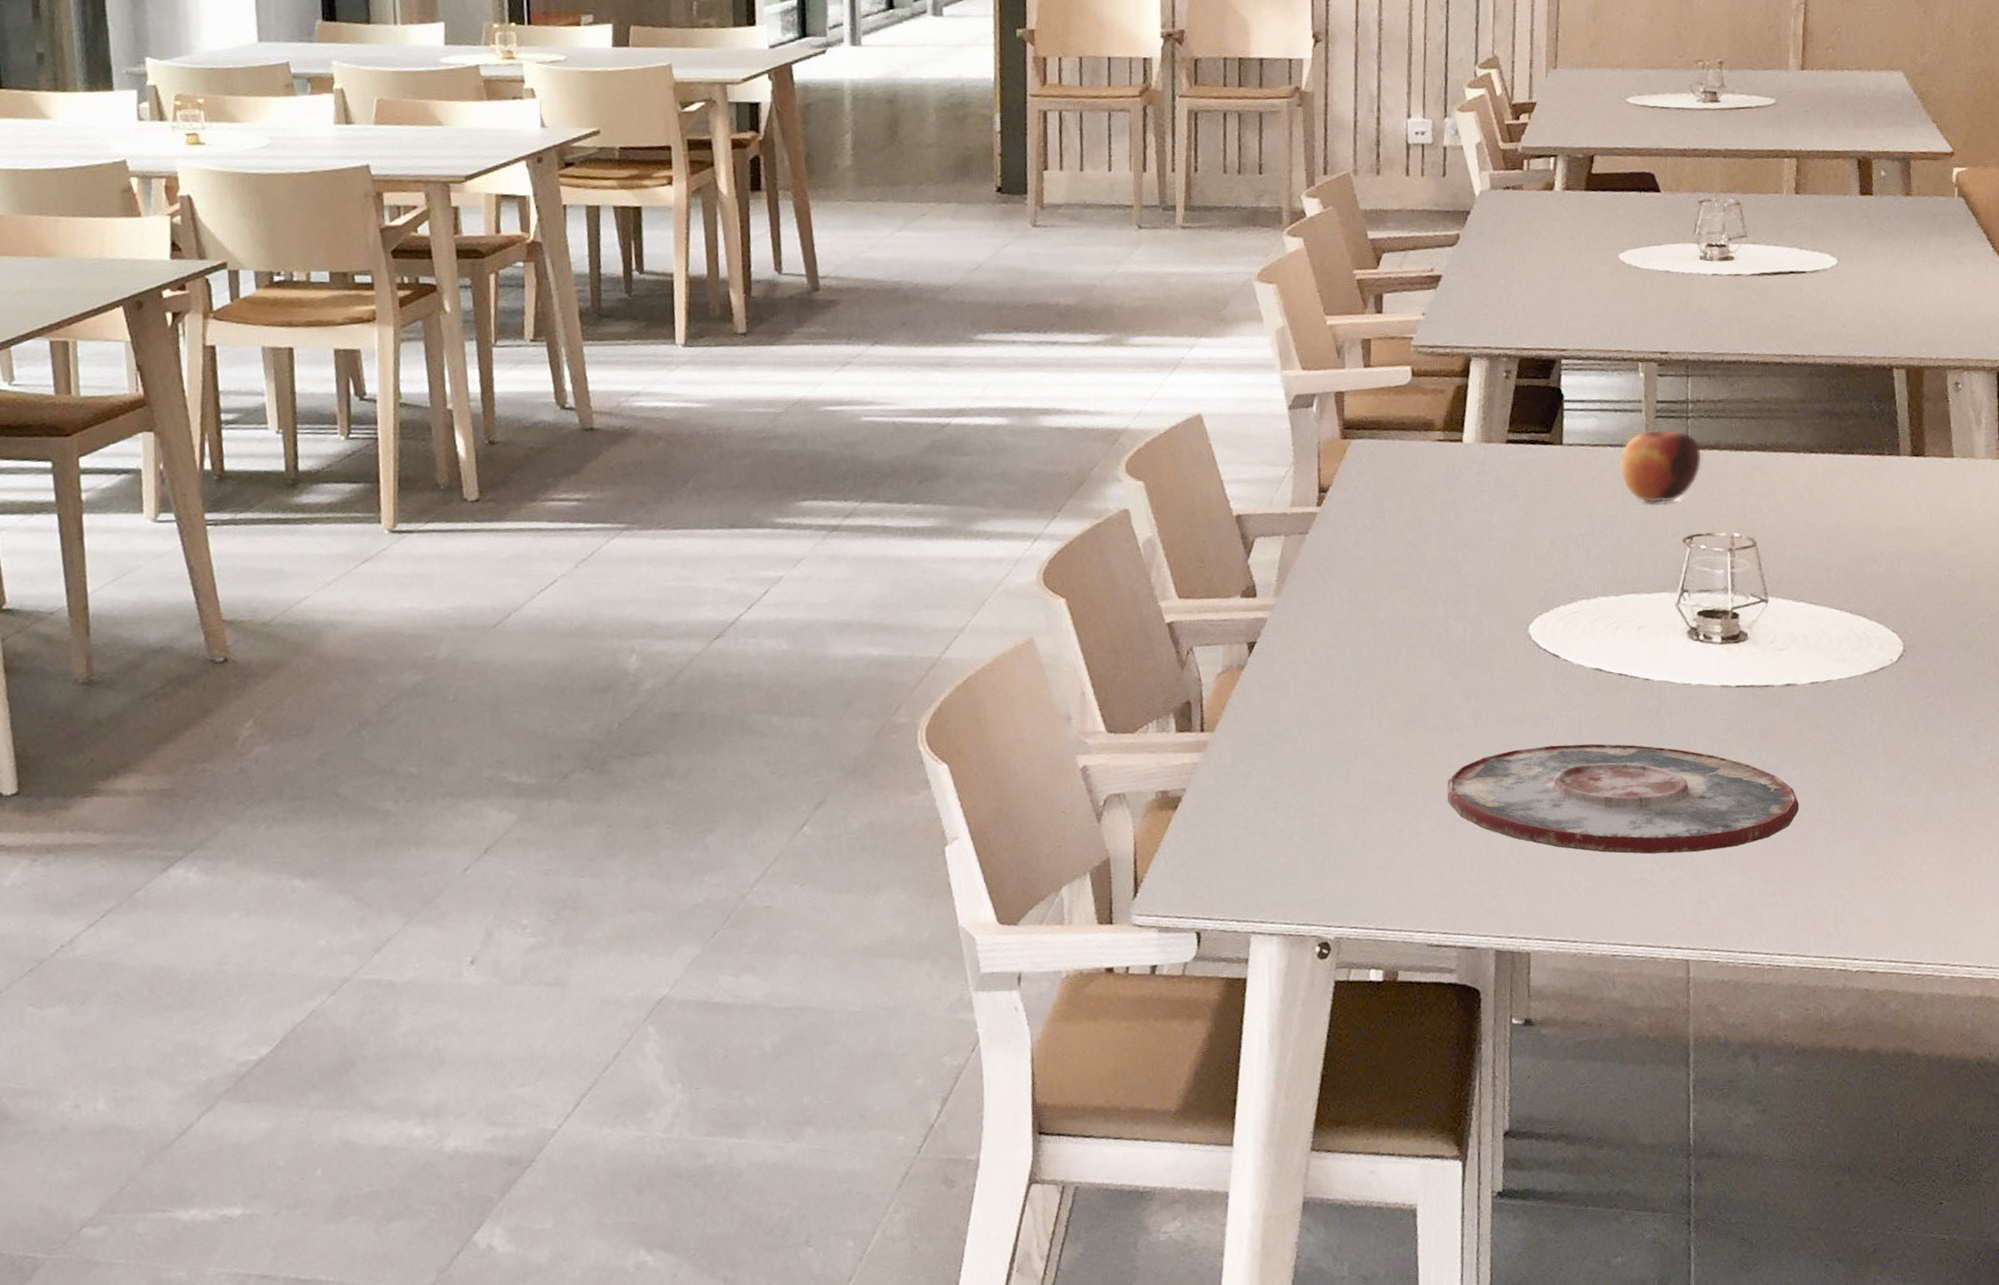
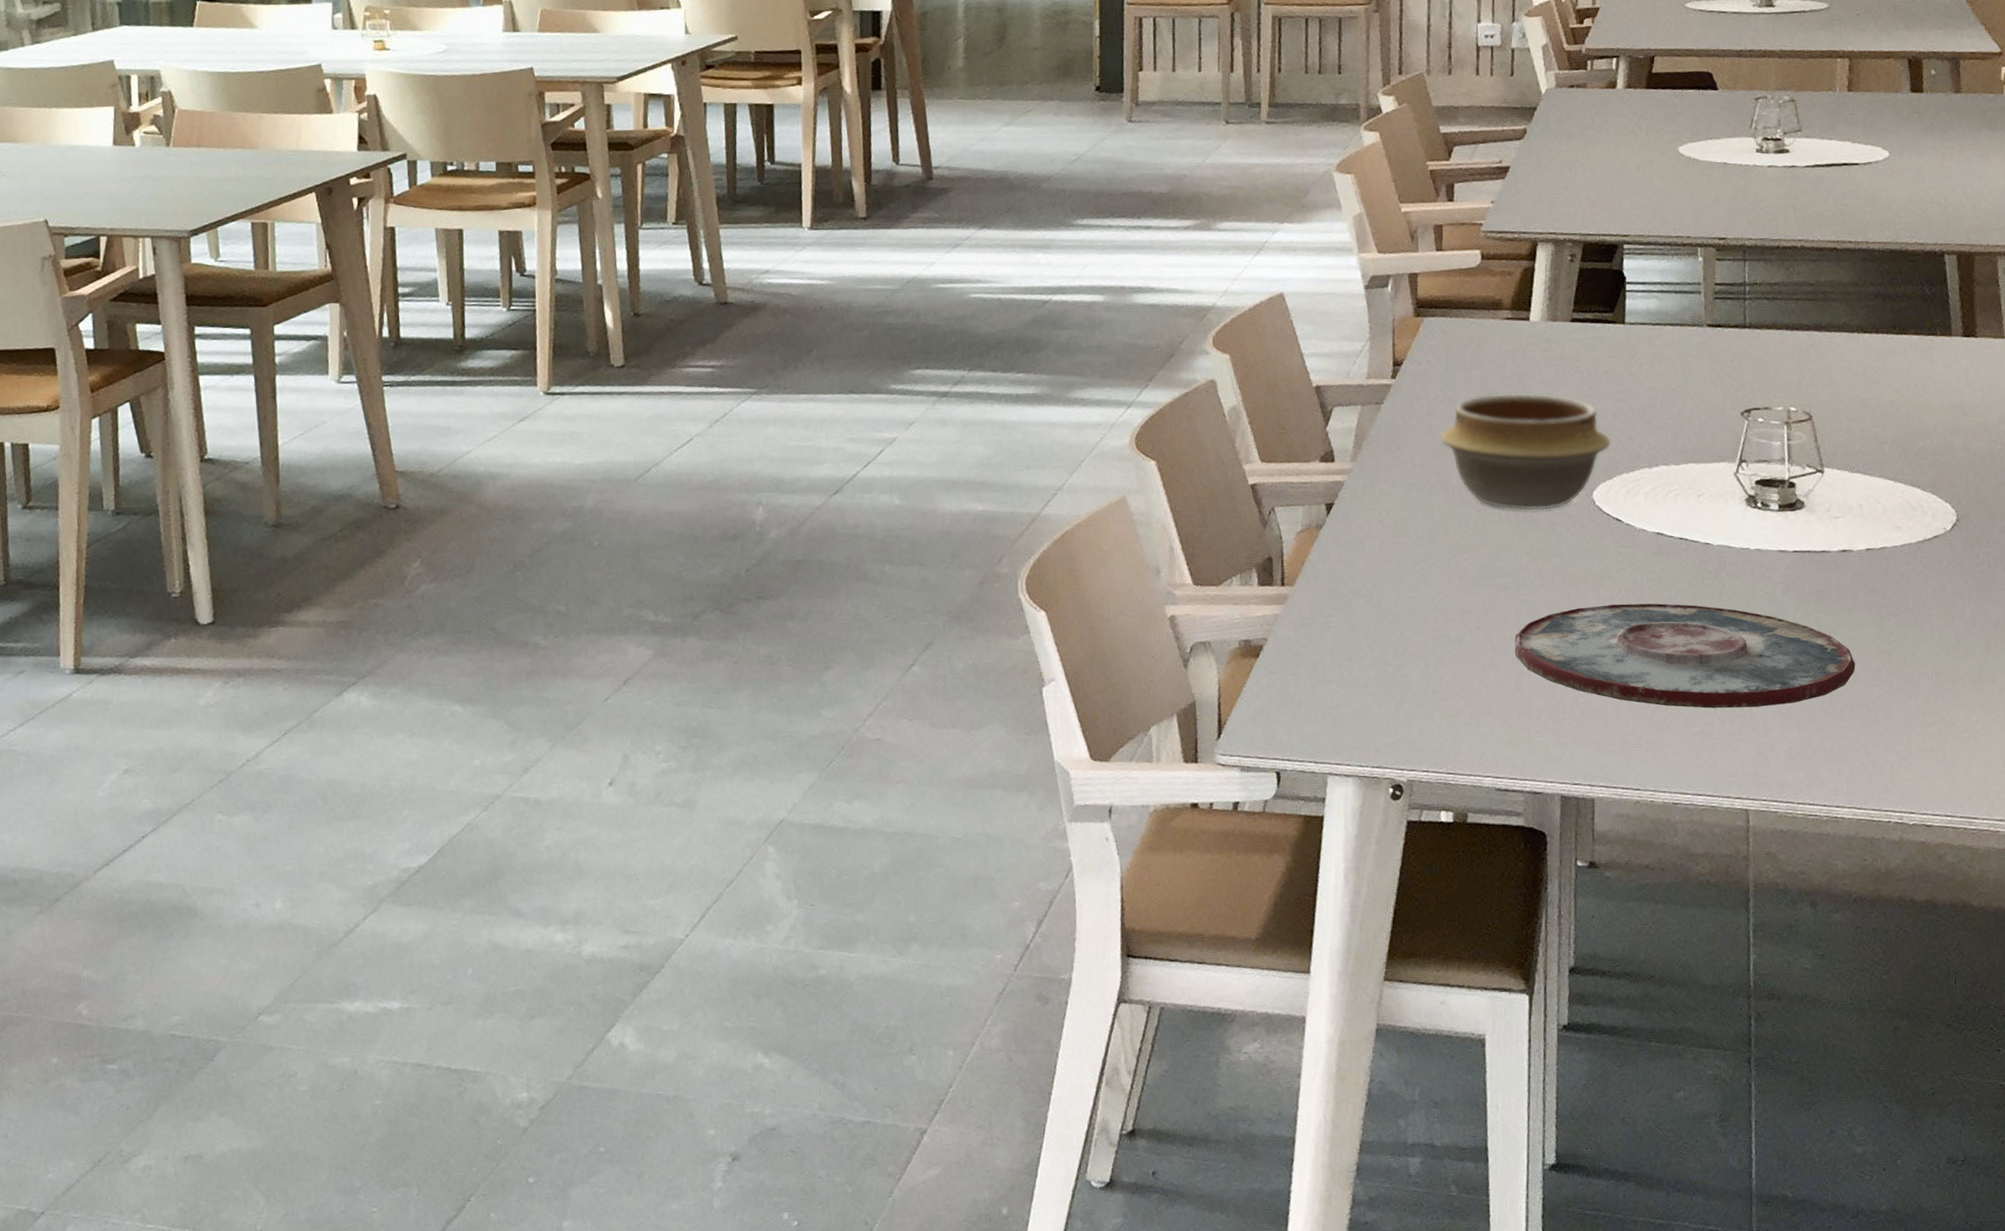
bowl: none [1368,520,1549,647] -> present [1439,393,1612,511]
apple: present [1620,429,1703,504] -> none [1680,310,1760,379]

